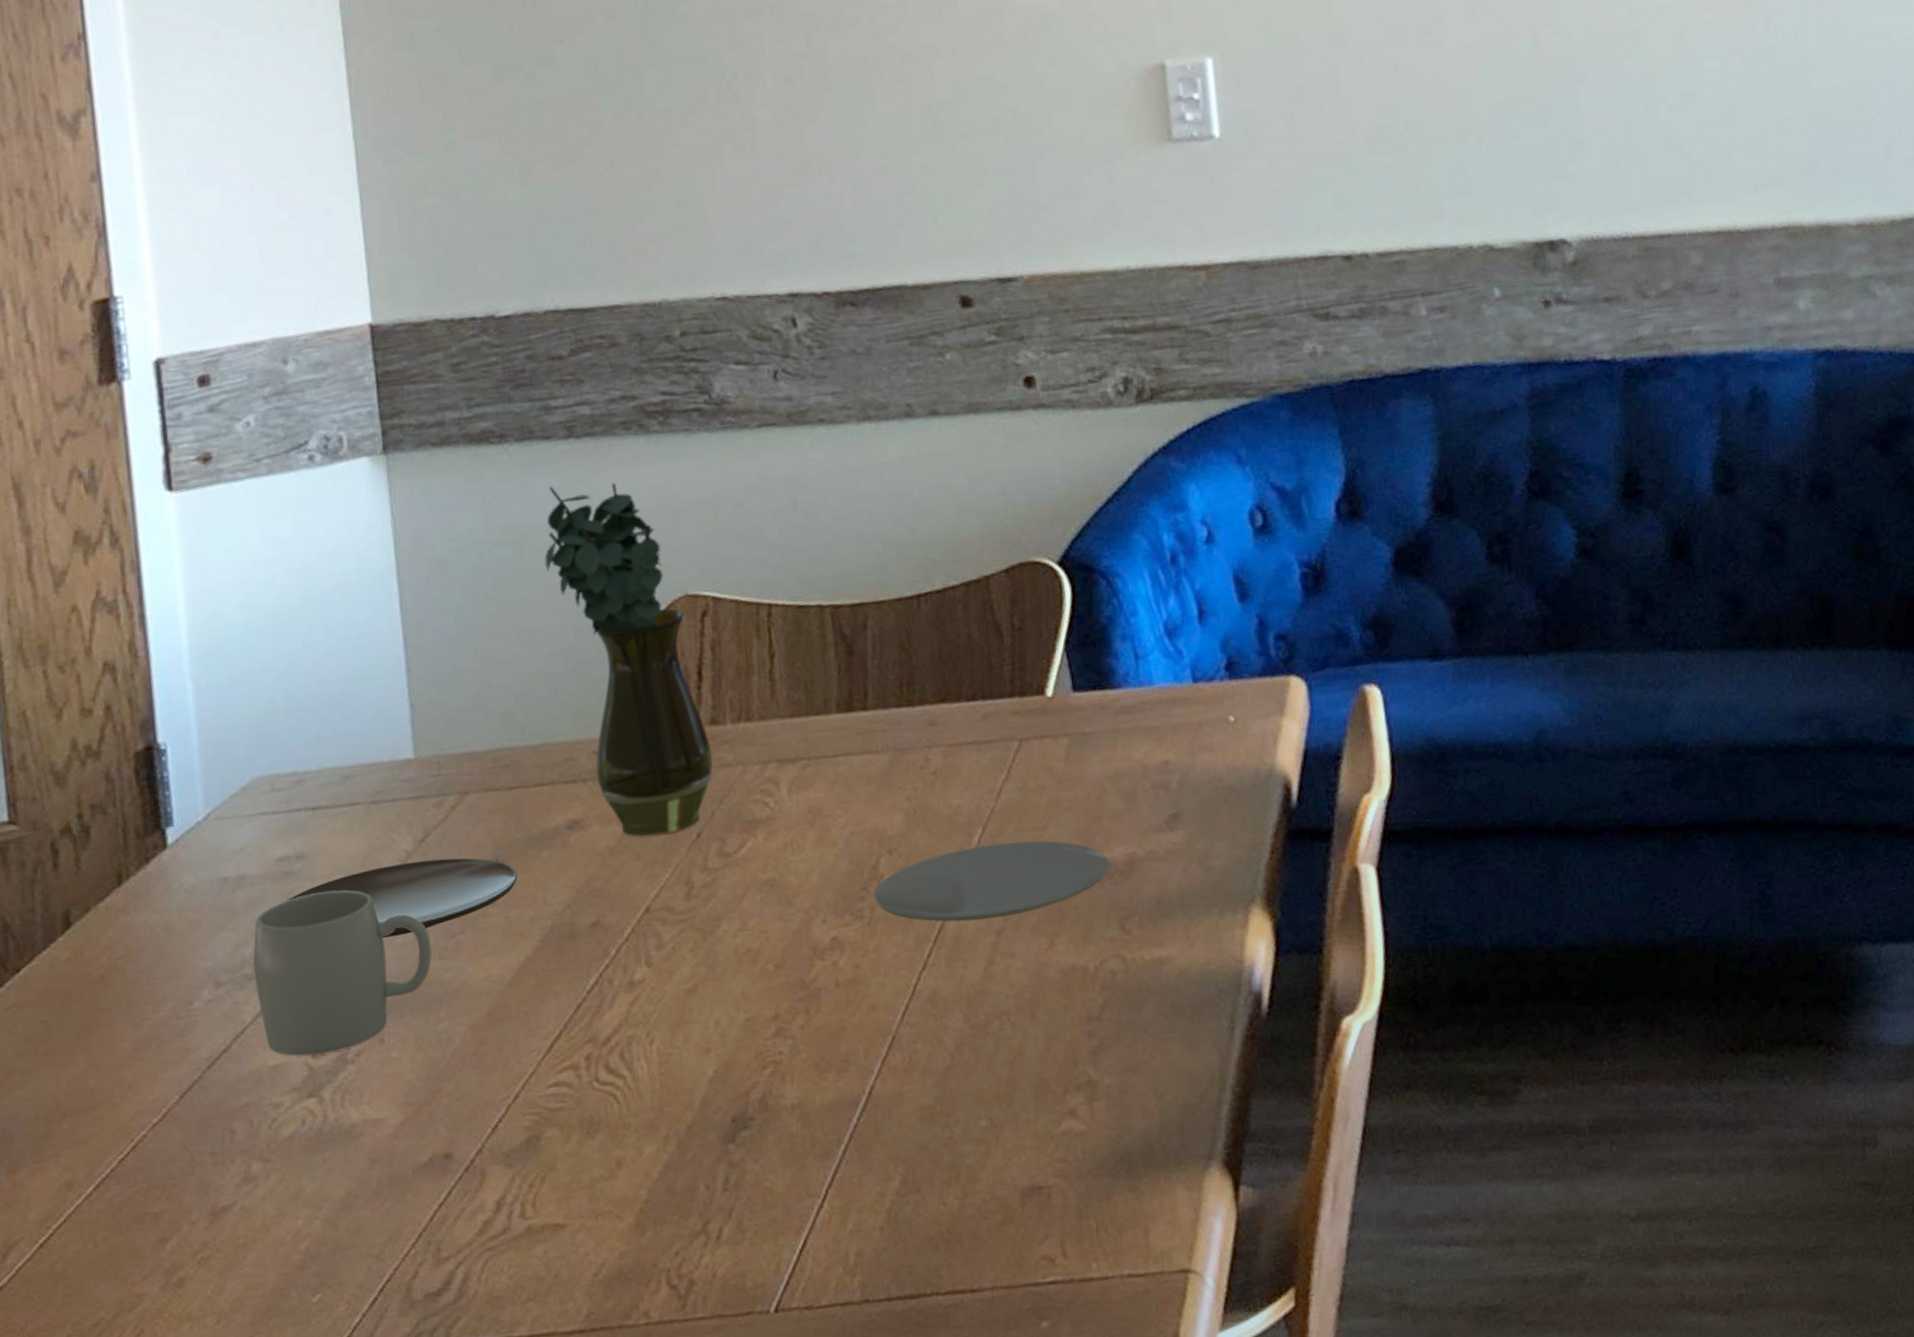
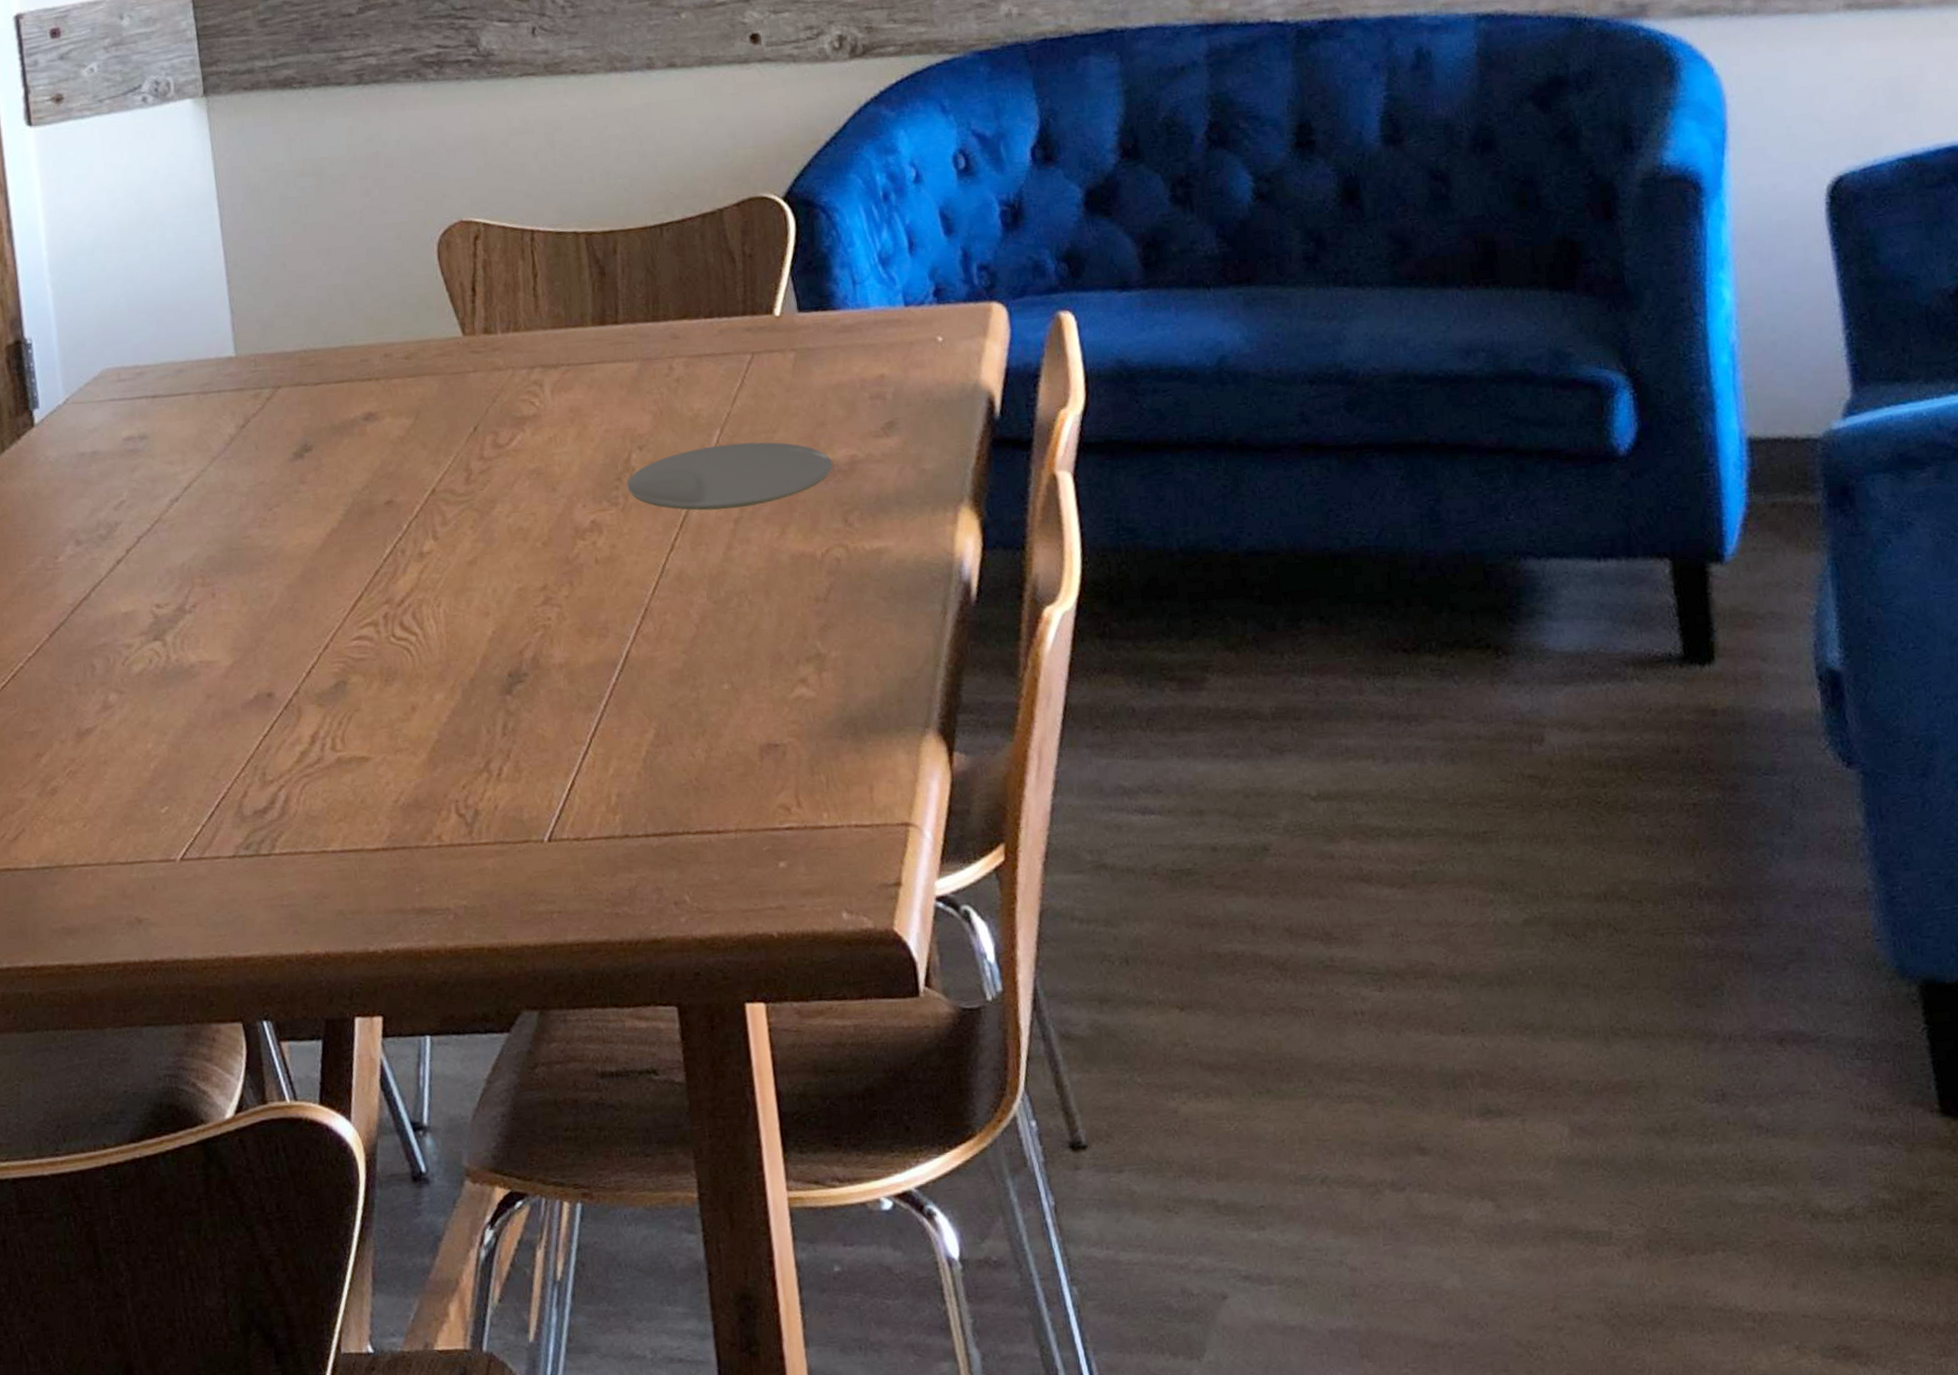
mug: present [253,890,432,1056] -> none [106,466,253,606]
plate: present [285,858,518,938] -> none [132,442,324,508]
vase: present [544,483,713,837] -> none [340,123,487,429]

